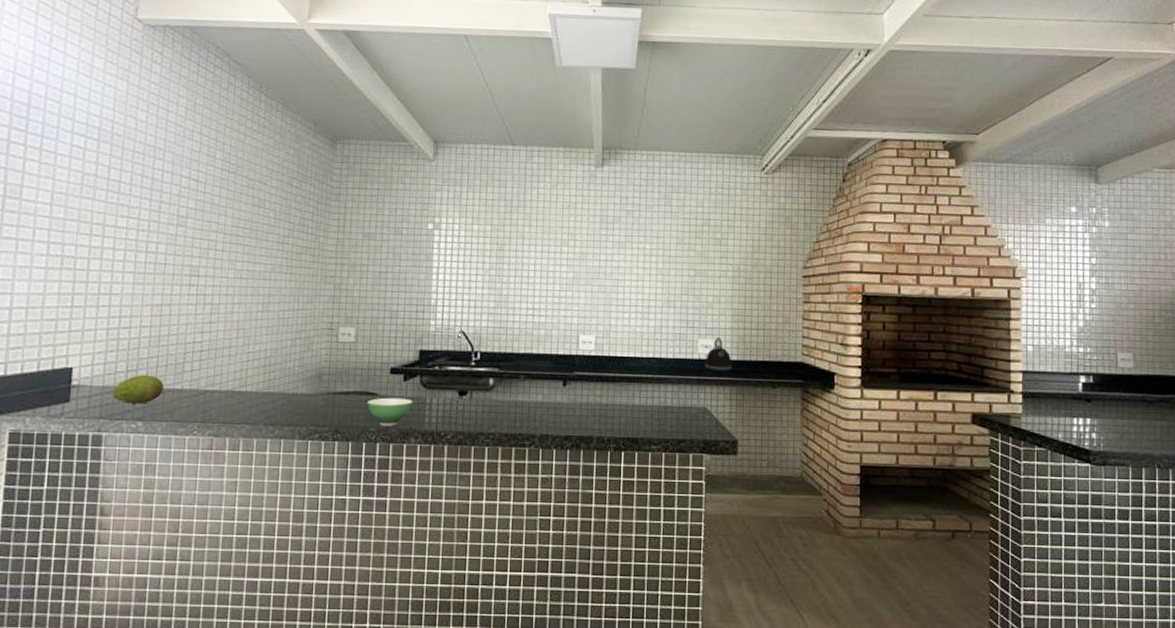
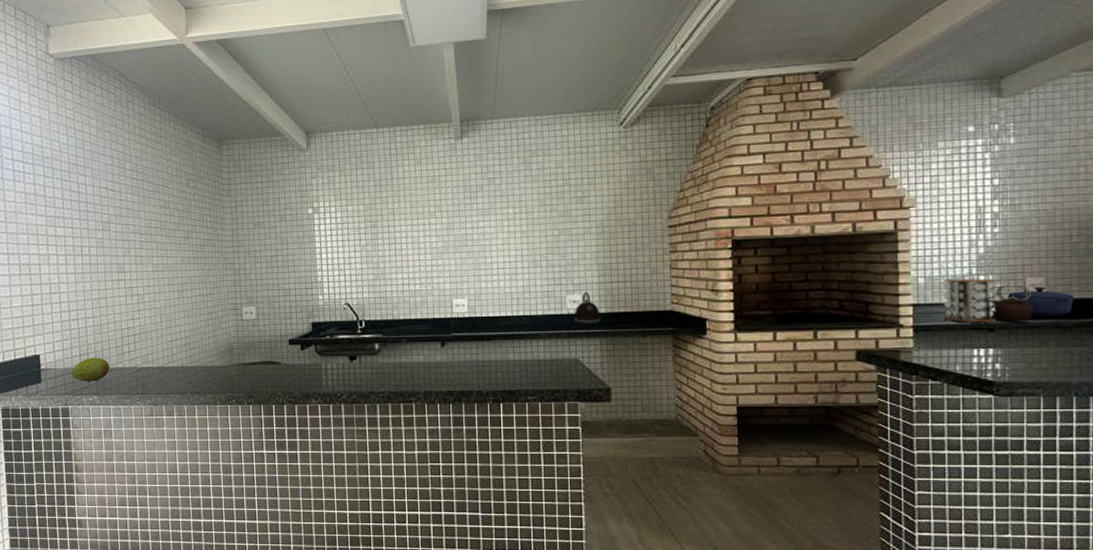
bowl: present [366,397,414,427] -> none [271,365,311,390]
spice rack: none [1049,343,1093,393] -> present [944,272,997,323]
teapot: none [1088,358,1123,395] -> present [991,284,1032,323]
cooking pot: none [1102,361,1157,391] -> present [1008,286,1074,317]

